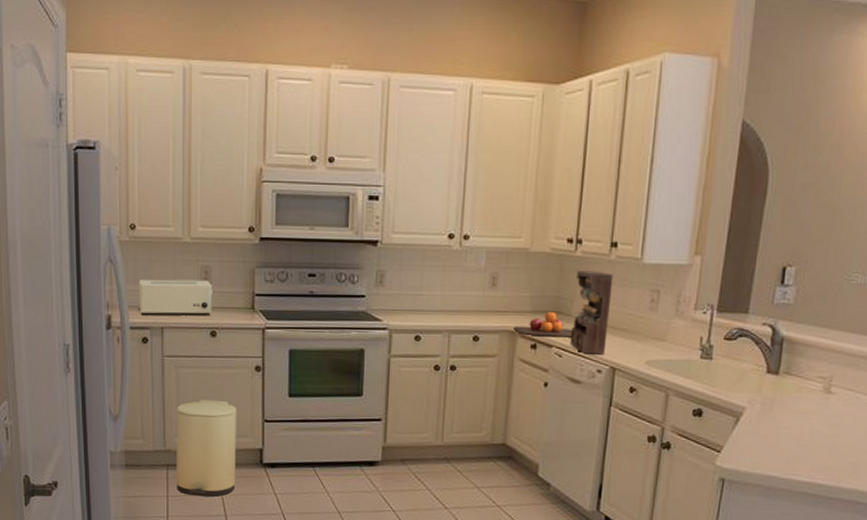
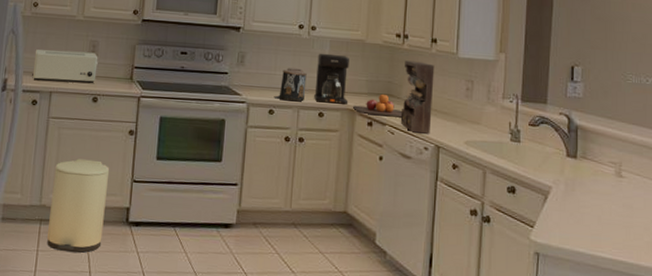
canister: none [420,286,459,325] -> present [274,68,307,102]
coffee maker: none [466,267,510,327] -> present [313,53,349,106]

